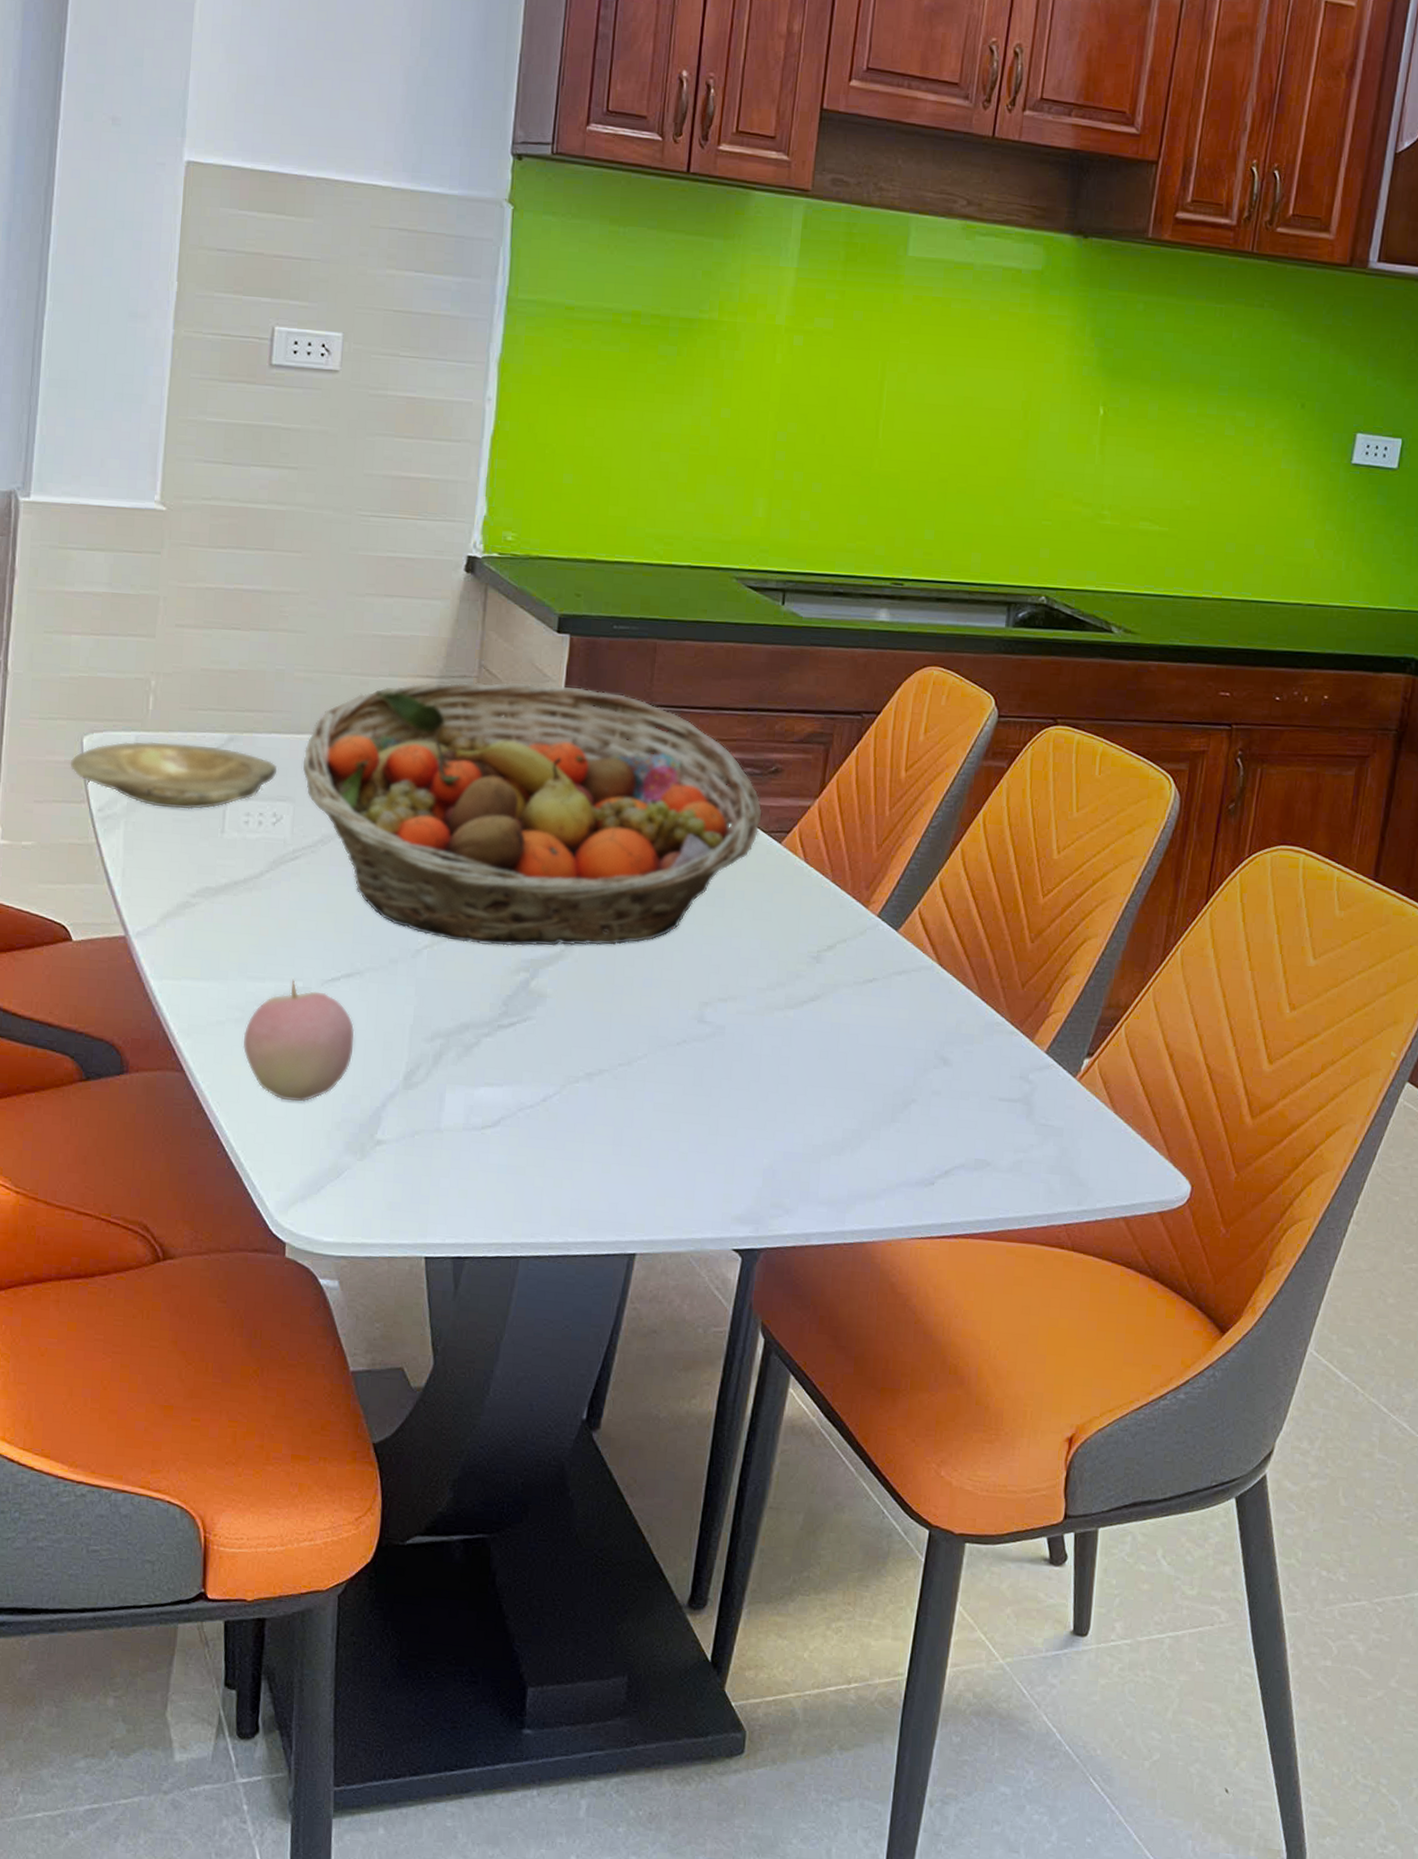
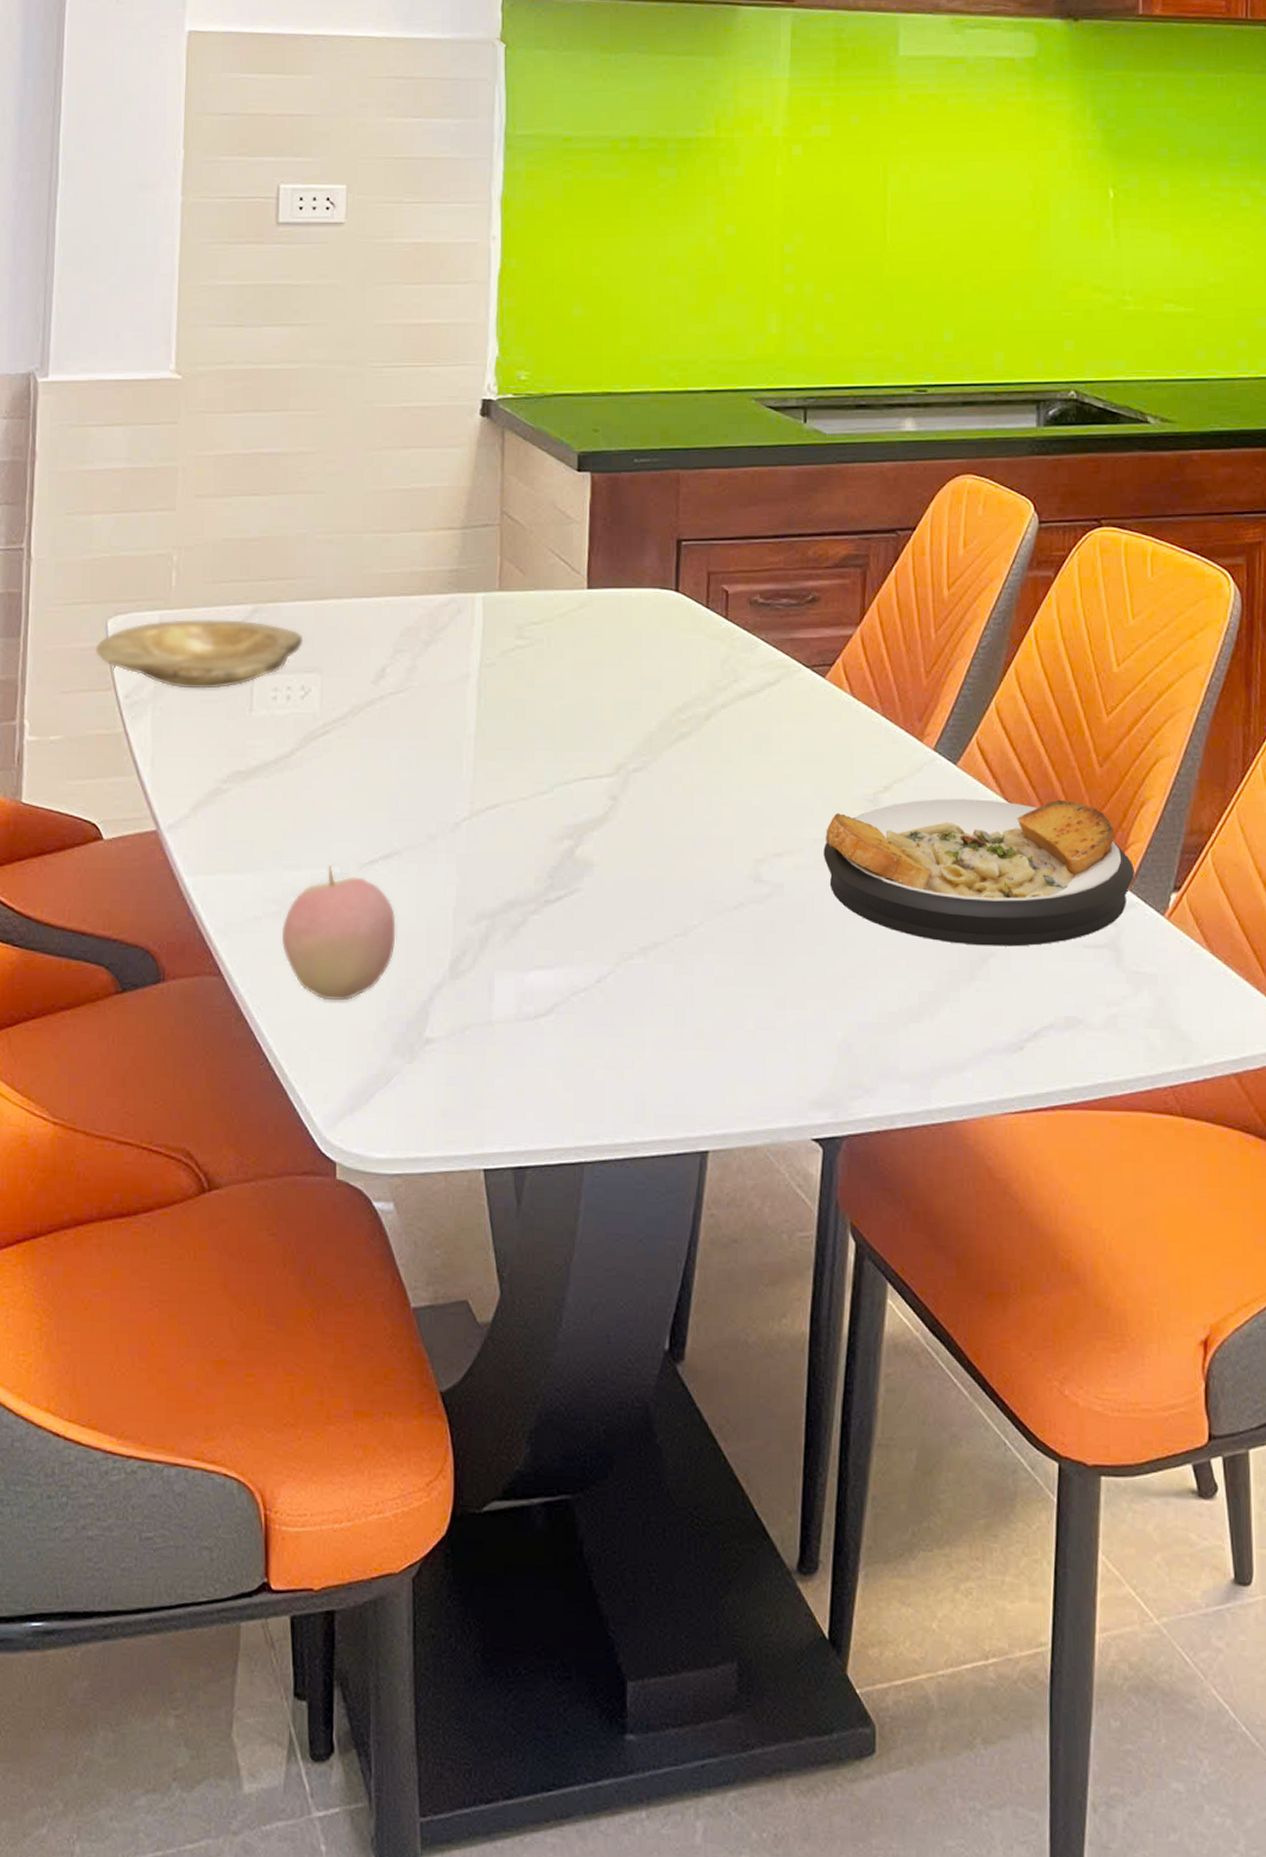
fruit basket: present [302,681,763,946] -> none [328,527,803,812]
plate: none [765,960,1053,1096] -> present [823,799,1134,947]

